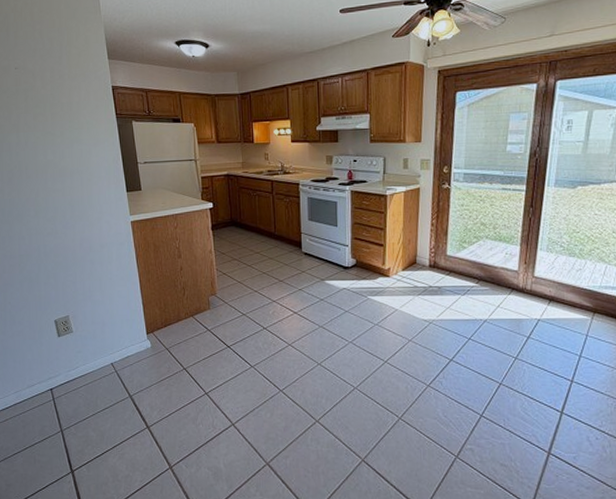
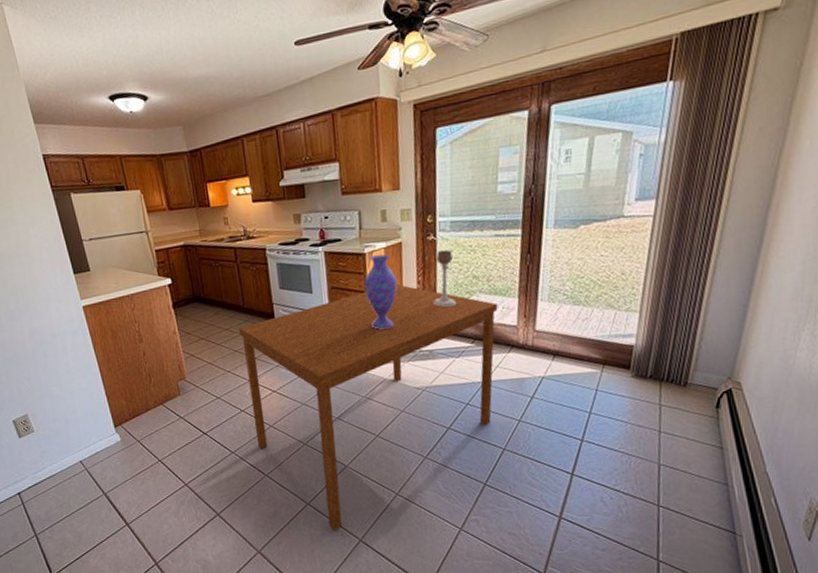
dining table: none [268,225,502,450] -> present [238,284,498,532]
vase: none [384,197,414,264] -> present [364,254,398,330]
candle holder: none [444,198,465,250] -> present [433,249,457,308]

